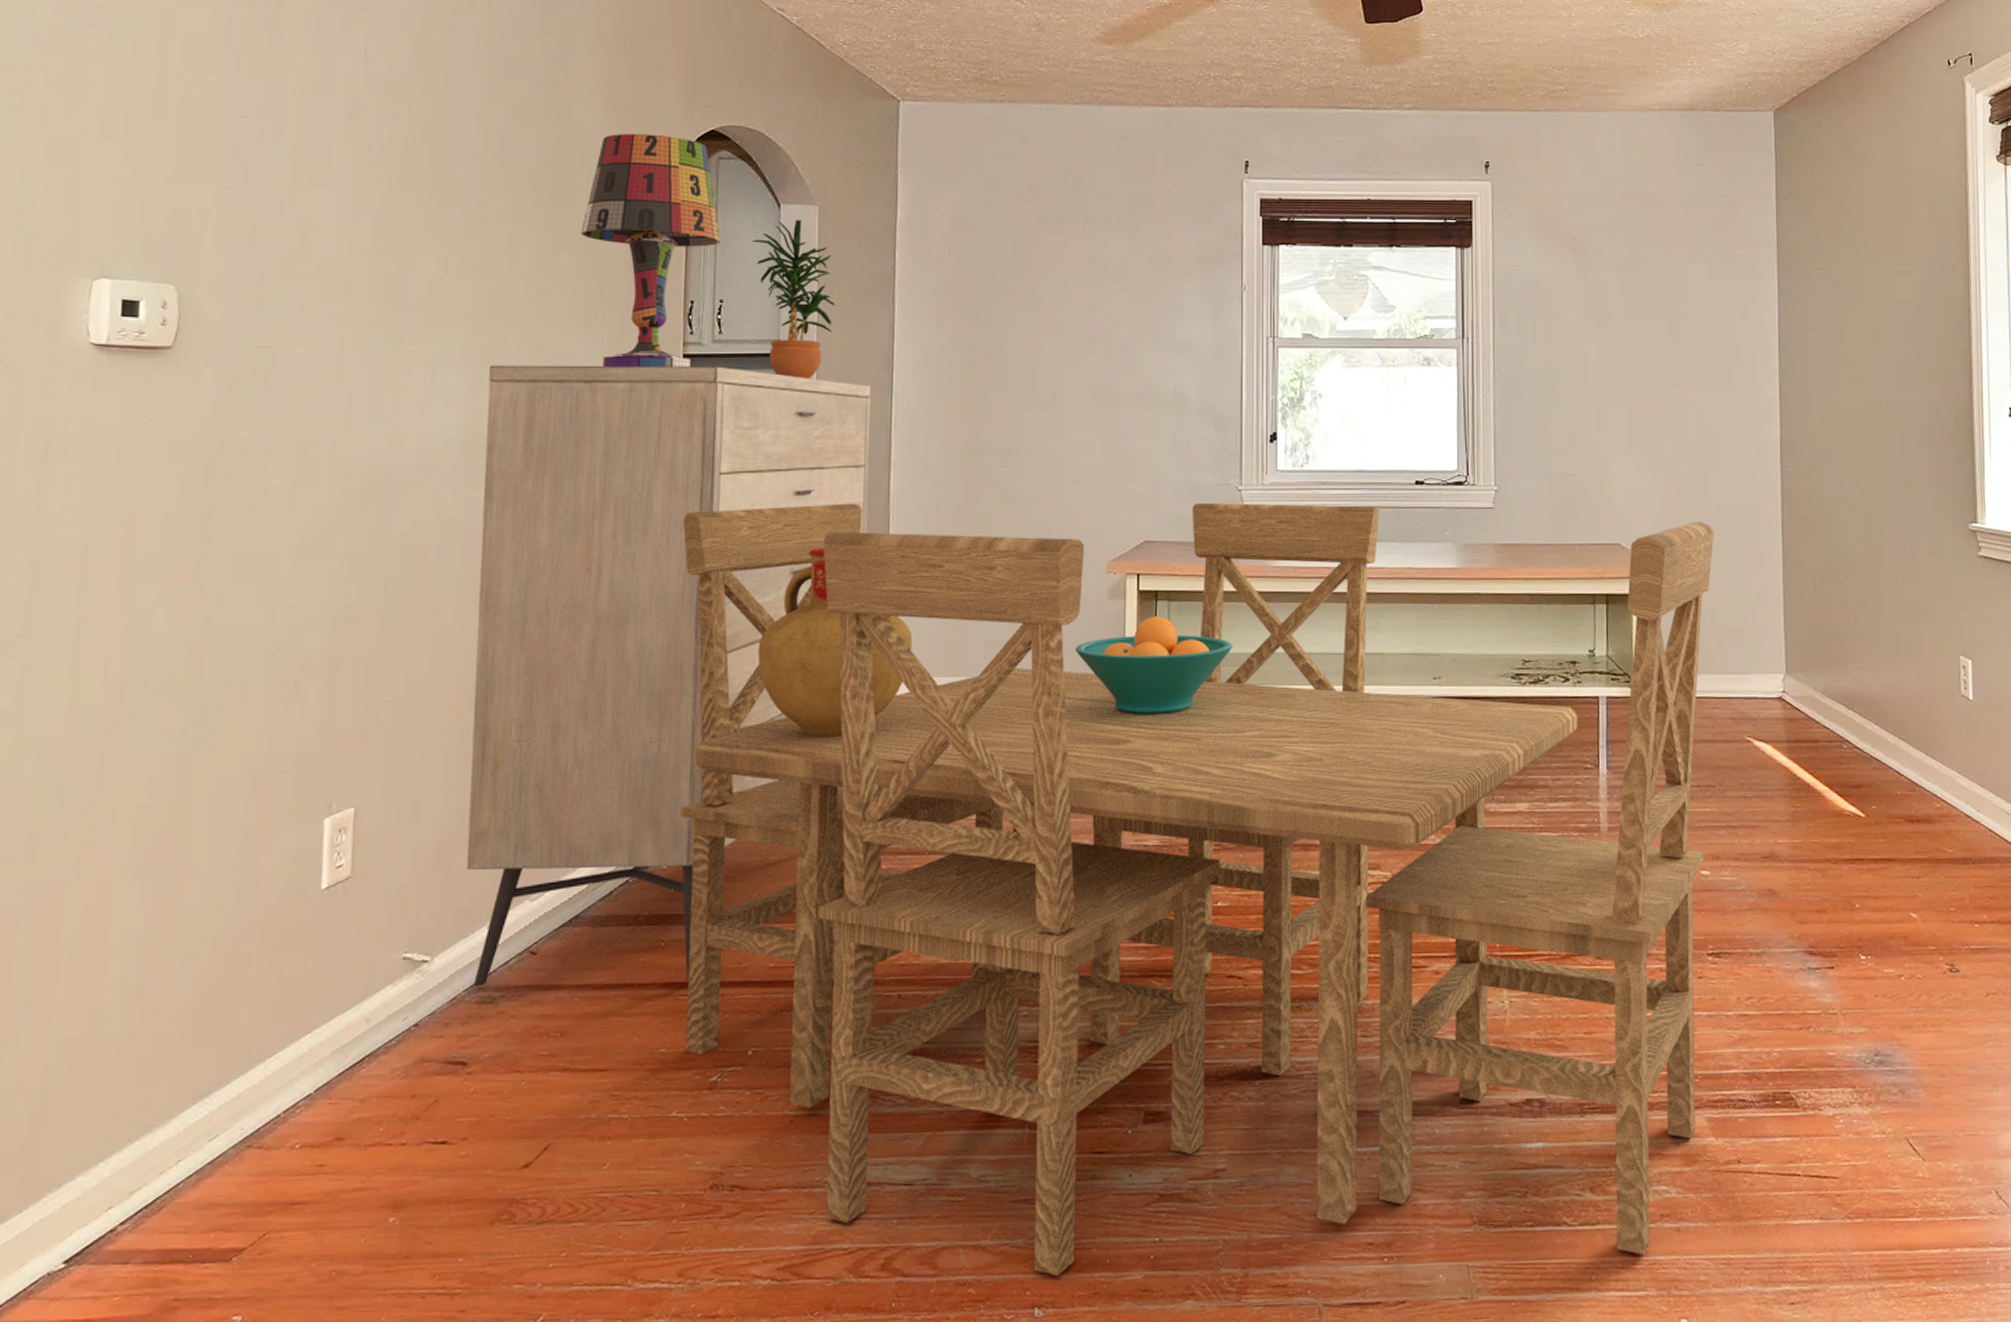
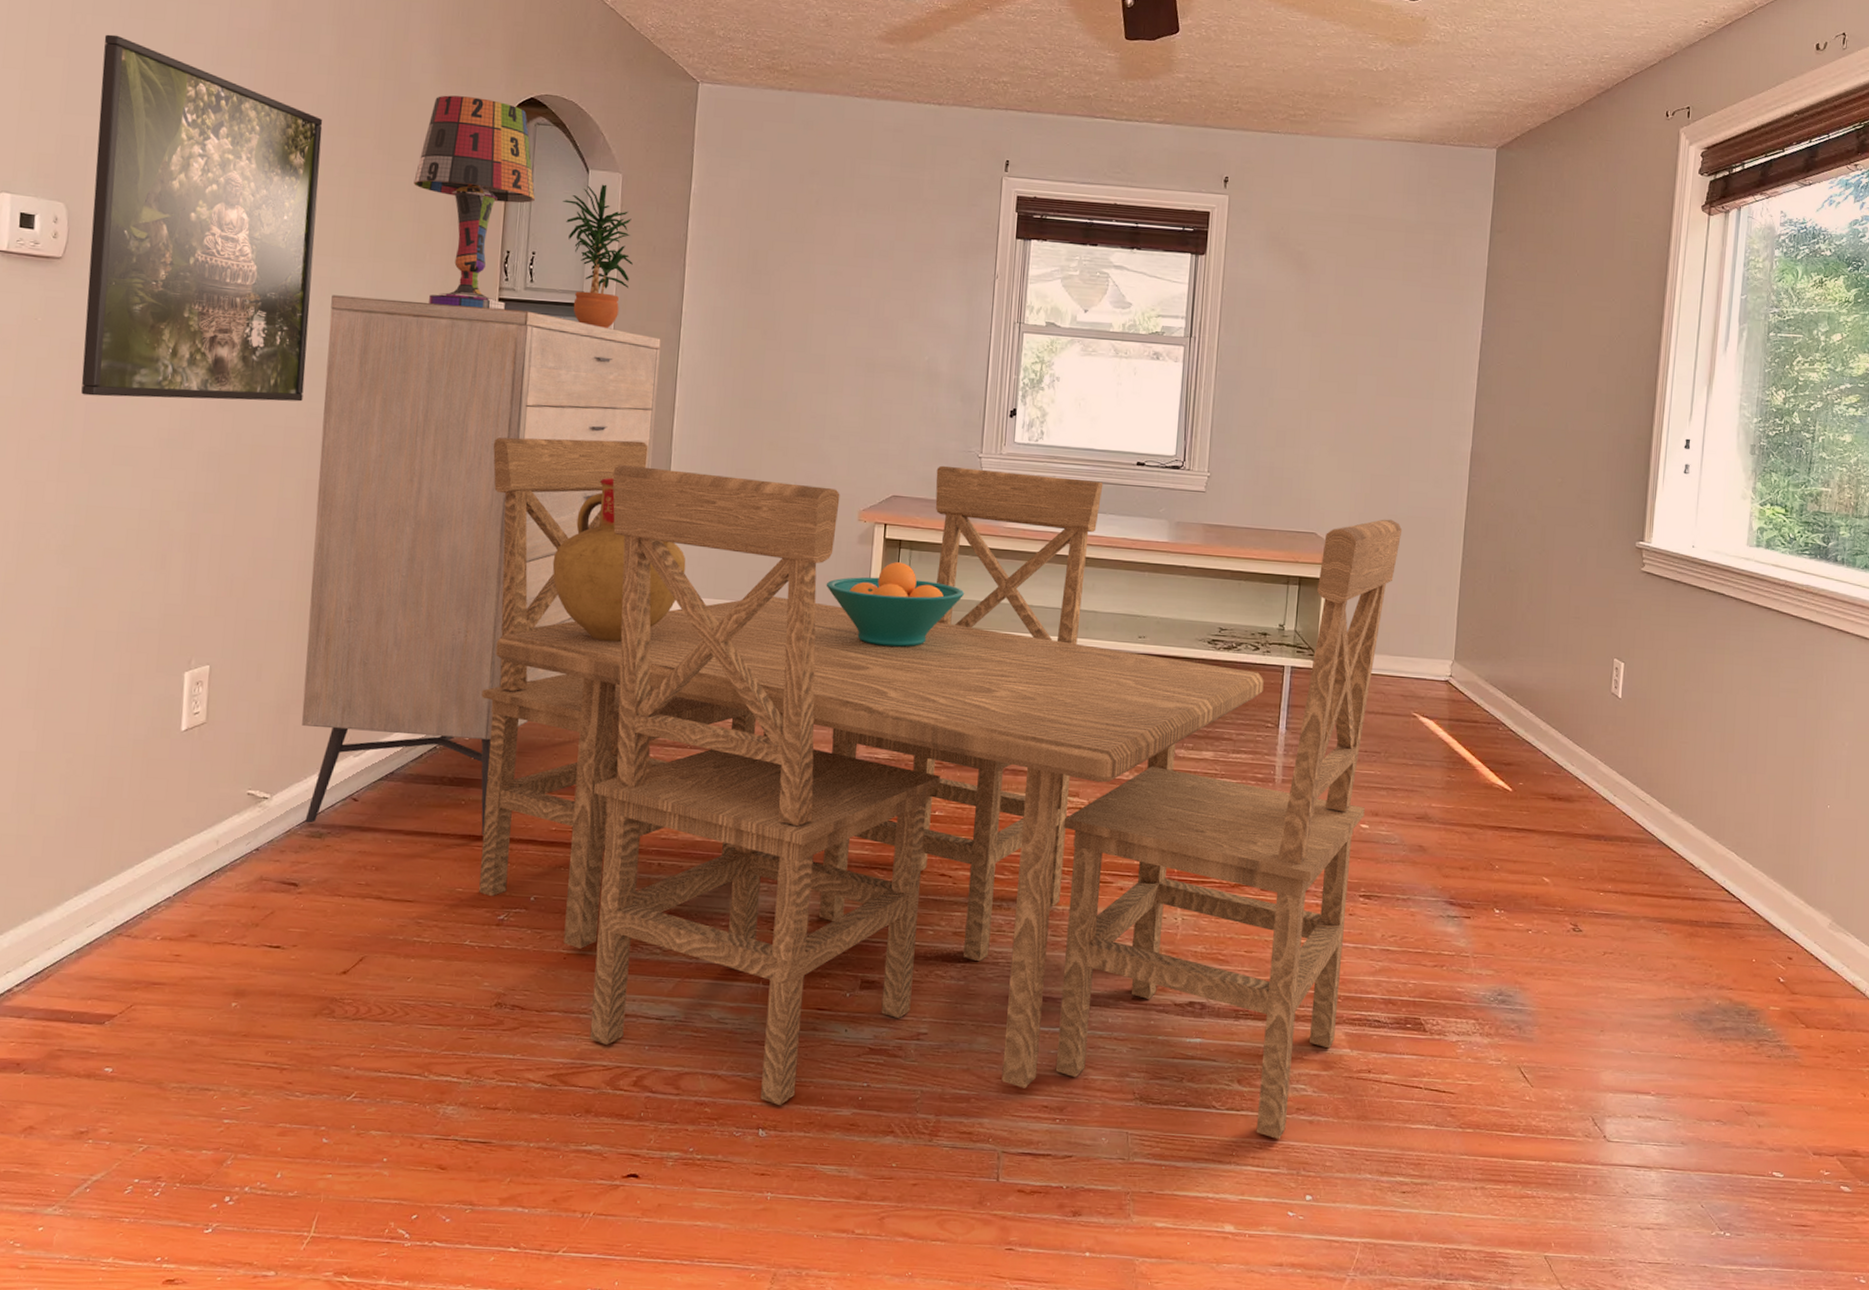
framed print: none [196,93,475,503] -> present [81,34,323,402]

